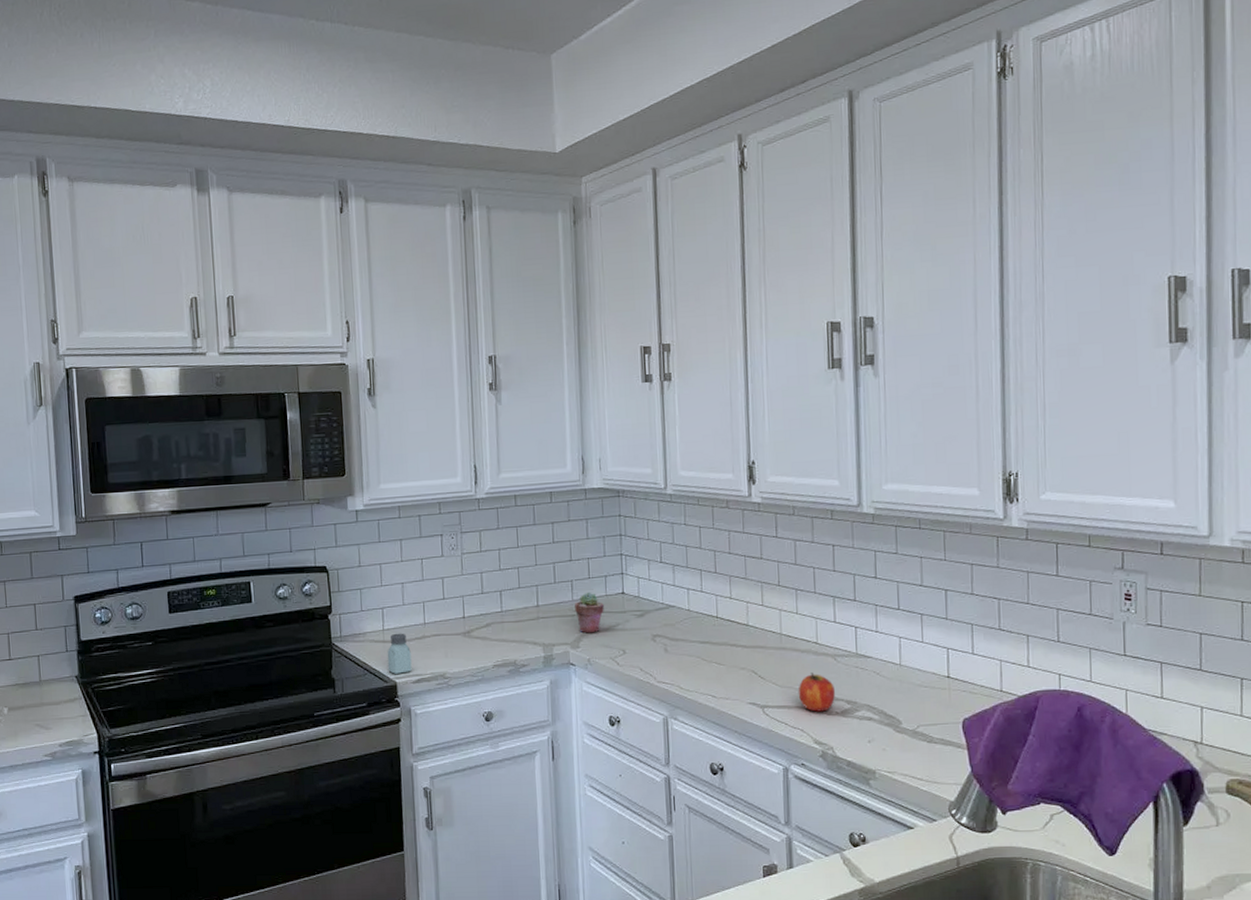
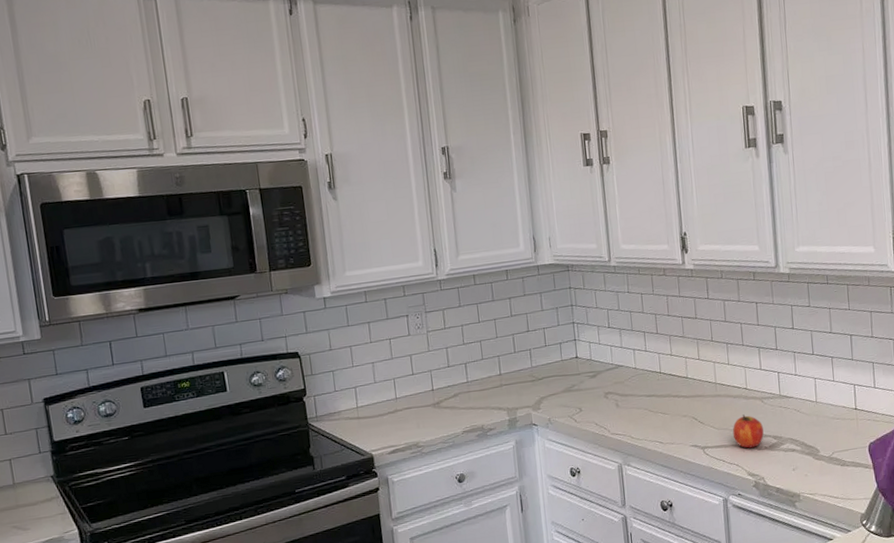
saltshaker: present [387,633,412,674] -> none [362,408,387,447]
potted succulent: present [575,592,604,633] -> none [534,358,561,396]

